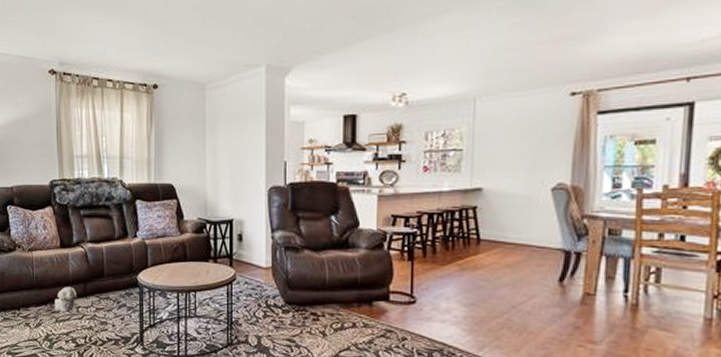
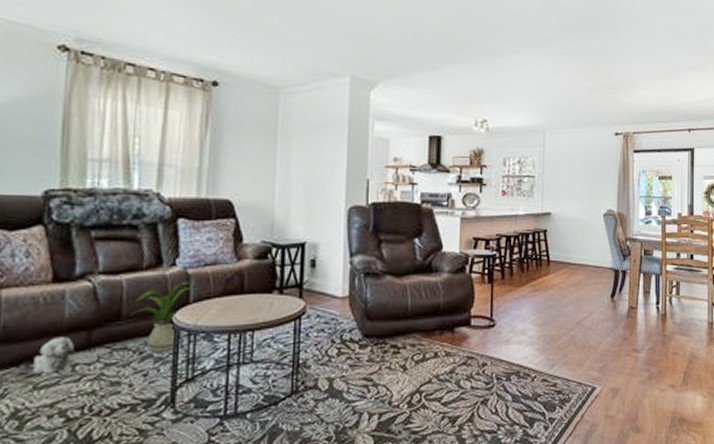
house plant: none [110,249,154,303] -> present [131,281,199,352]

